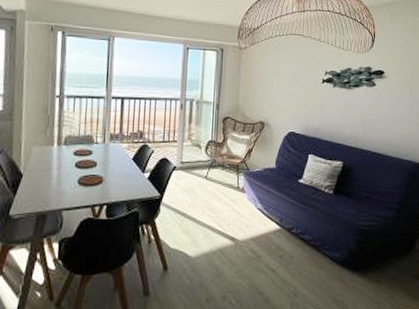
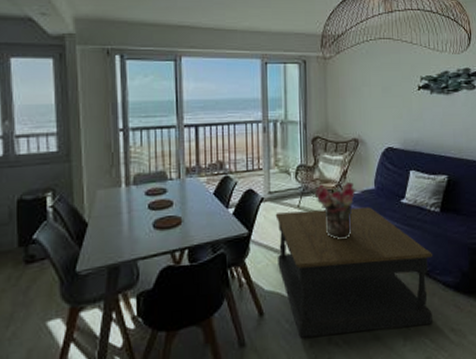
coffee table: none [184,181,323,294] -> present [275,207,432,338]
bouquet: none [221,159,259,209] -> present [314,181,356,239]

